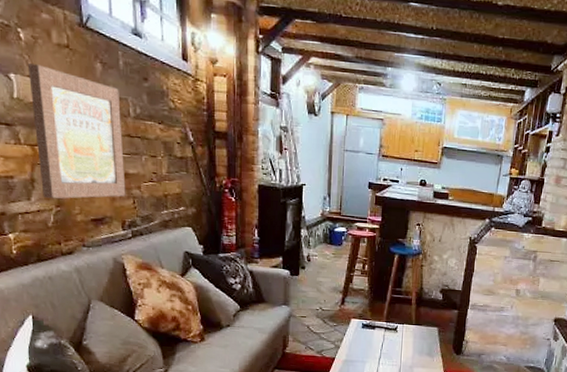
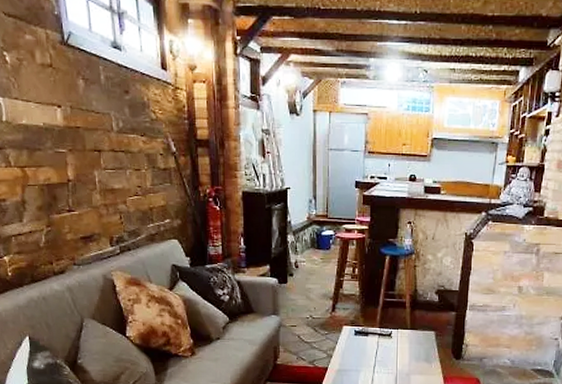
wall art: present [27,63,126,199] -> none [14,86,113,219]

